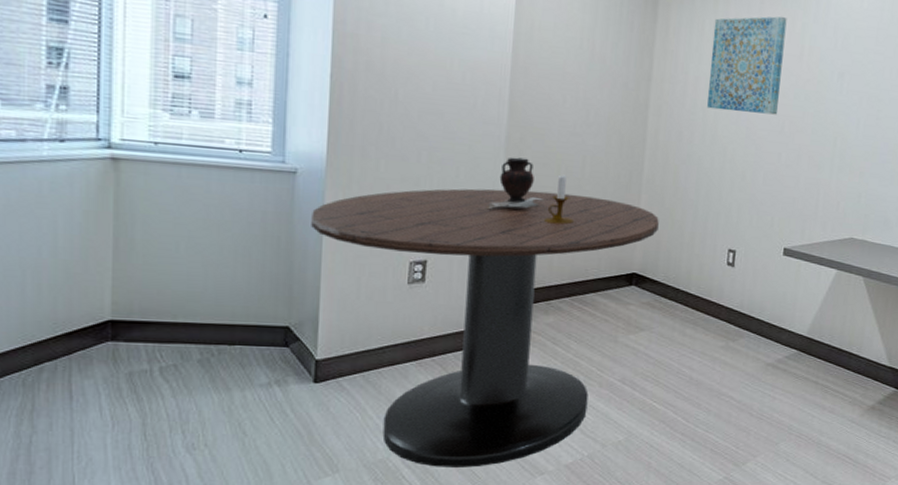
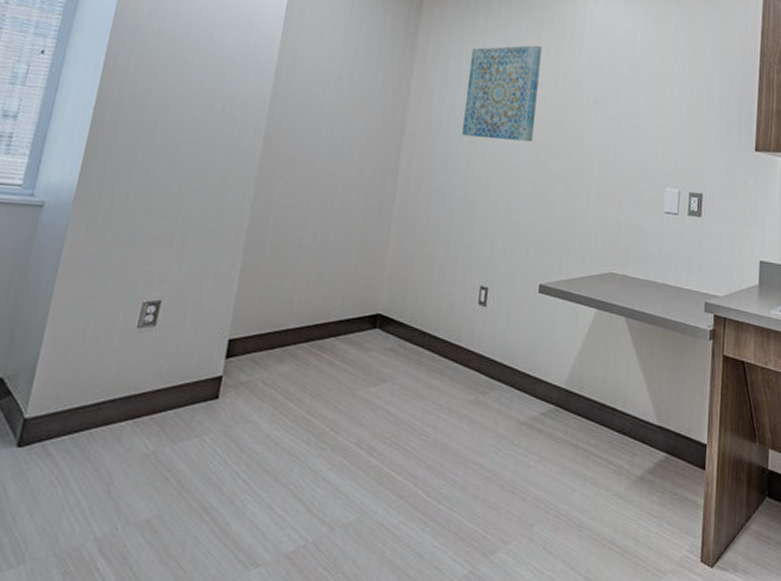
dining table: present [311,188,659,467] -> none [47,221,409,557]
vase: present [485,157,543,210] -> none [228,187,290,244]
candlestick: present [545,174,574,225] -> none [289,206,319,260]

